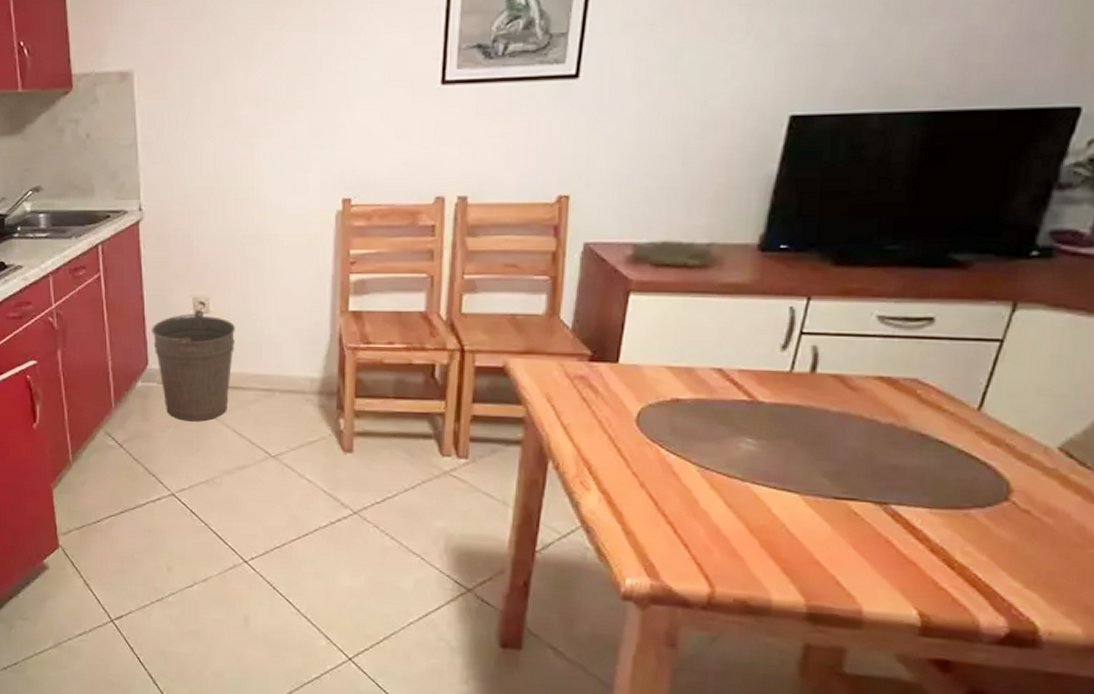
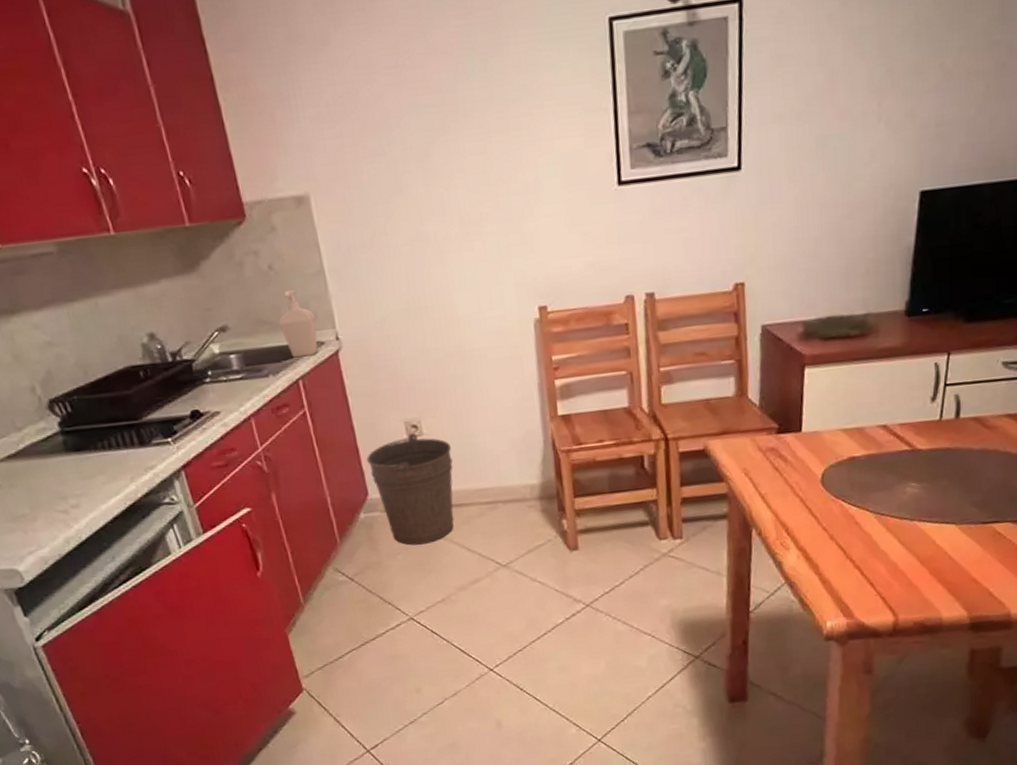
soap bottle: none [88,158,123,223] -> present [278,289,318,358]

